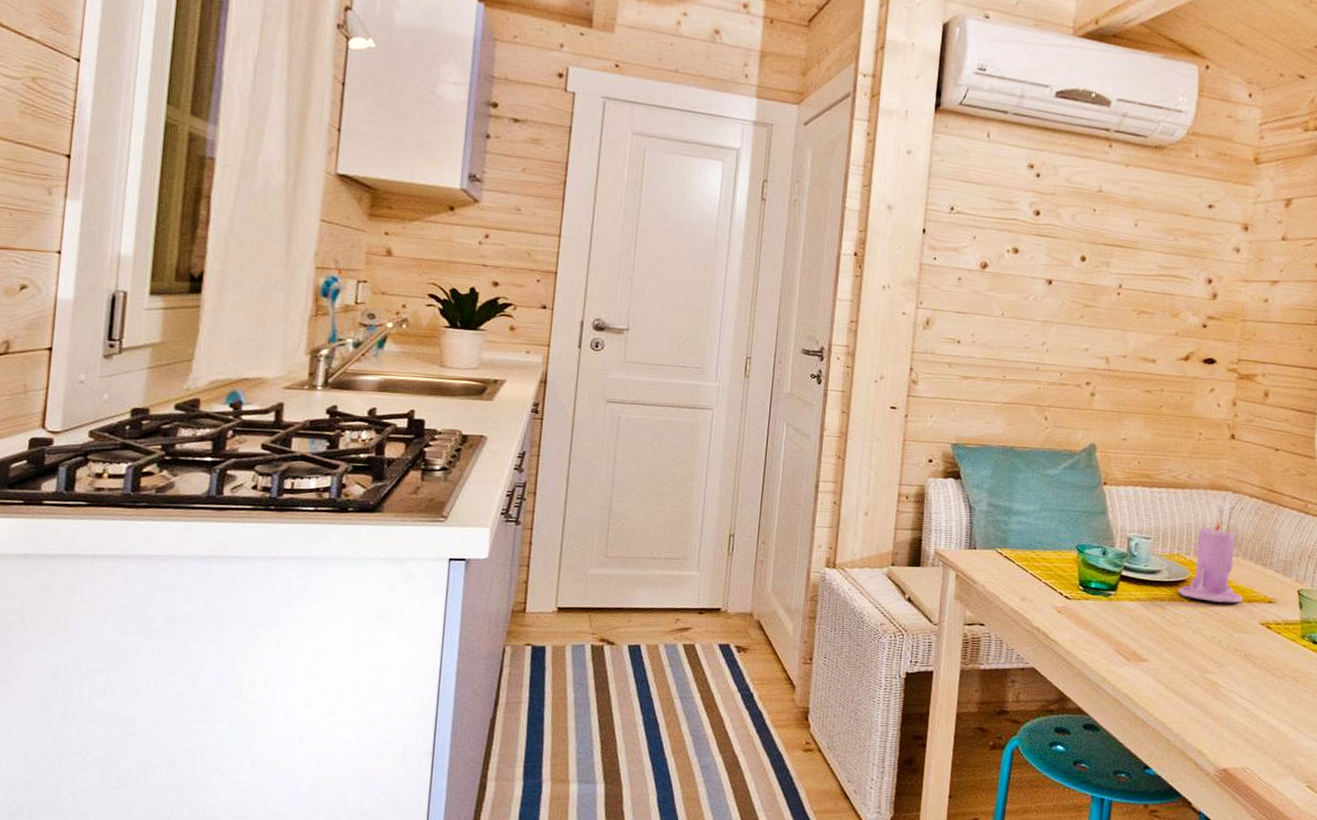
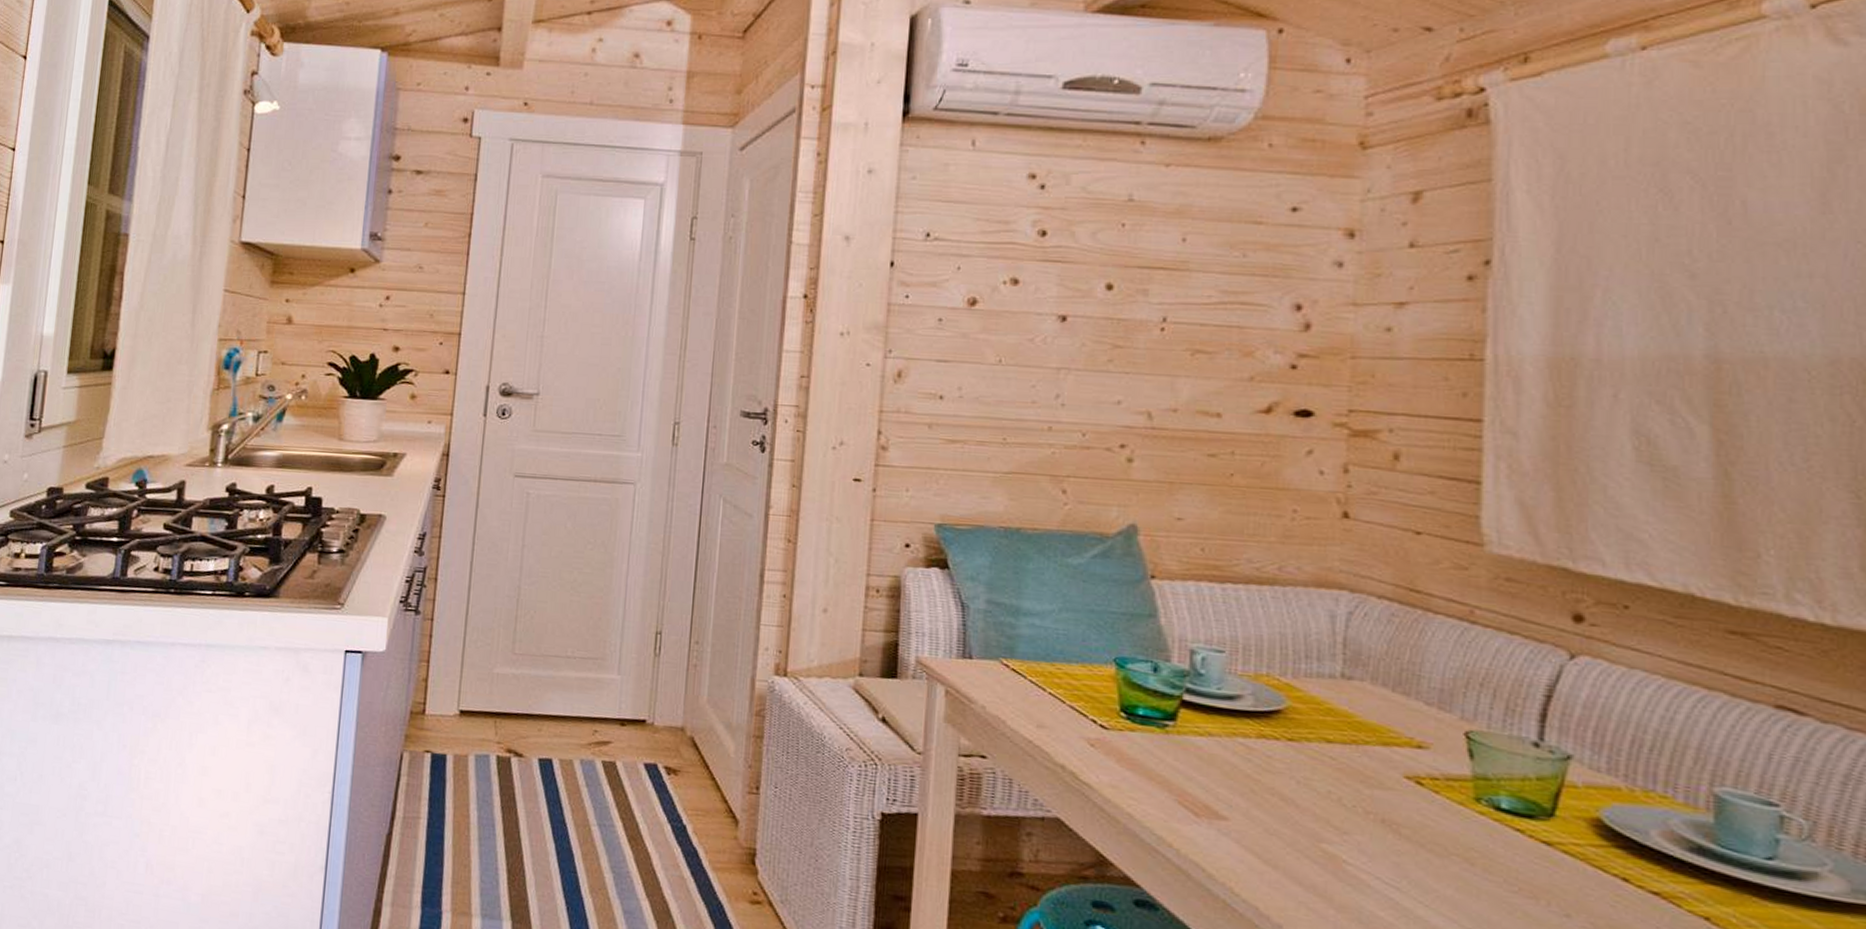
candle: present [1178,517,1243,604] -> none [1270,625,1374,746]

